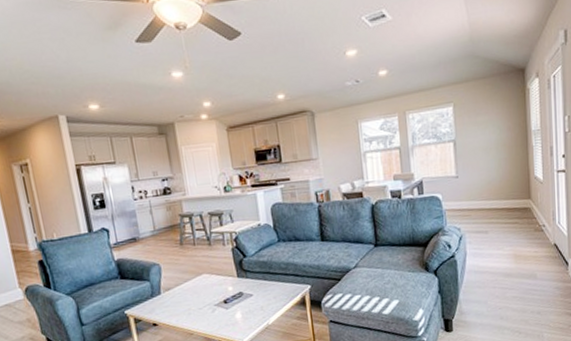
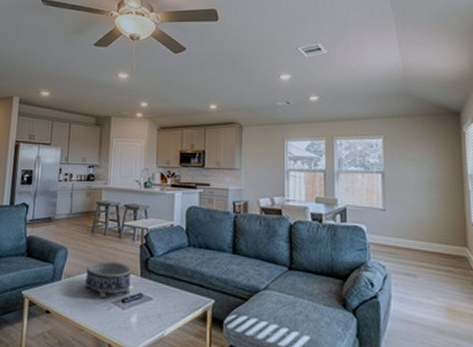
decorative bowl: none [182,268,231,302] -> present [85,261,132,297]

